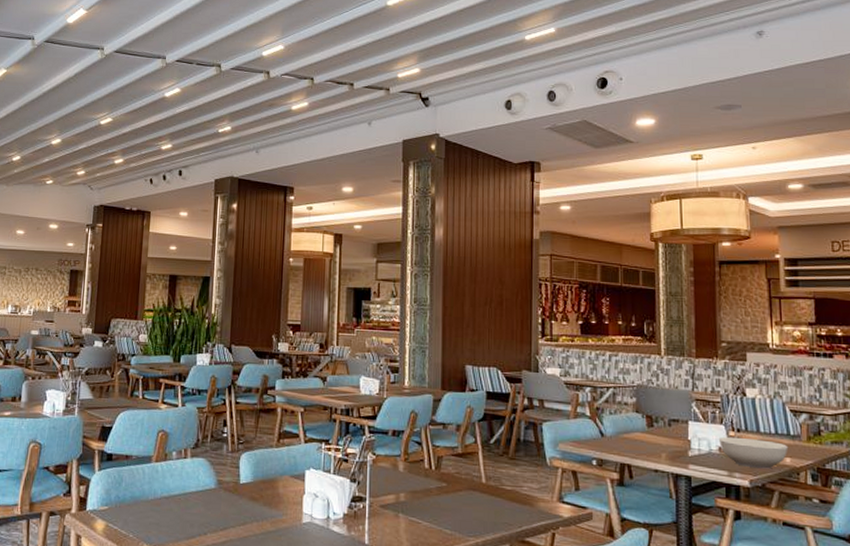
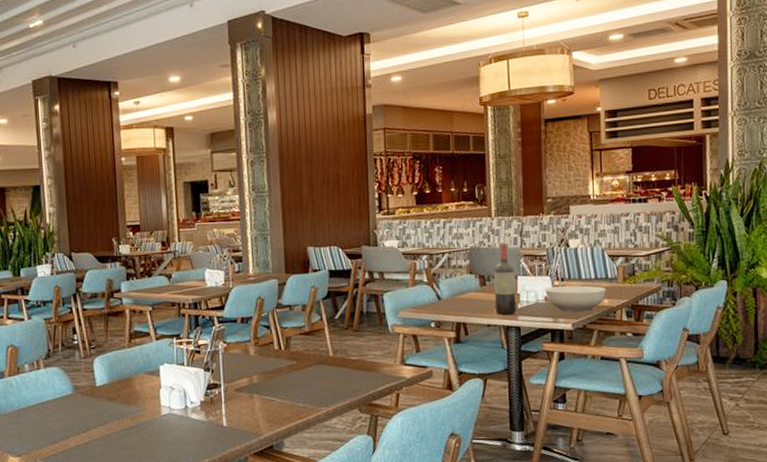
wine bottle: none [662,383,687,461] -> present [493,242,517,315]

